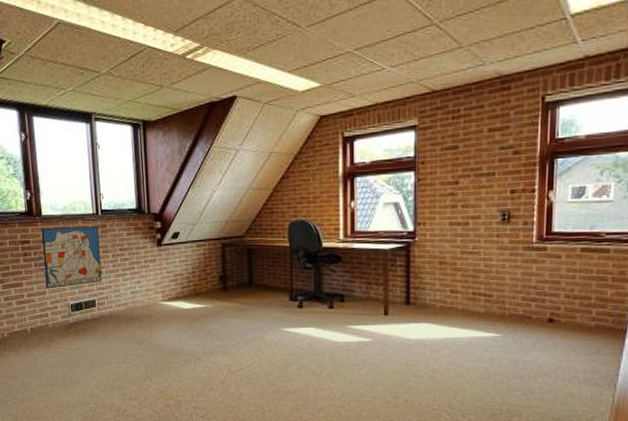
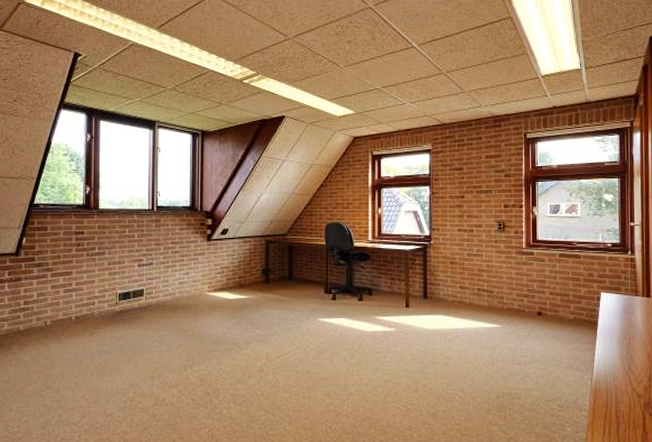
wall art: present [41,226,102,289] -> none [96,221,153,278]

